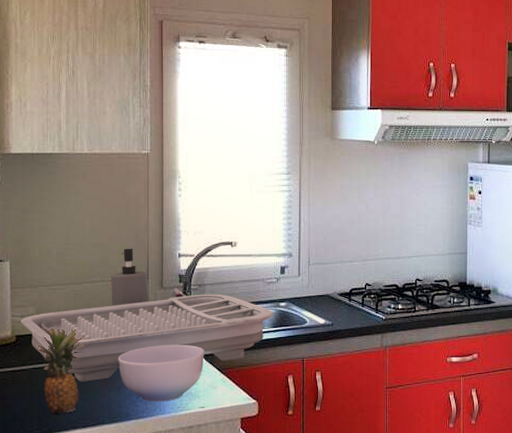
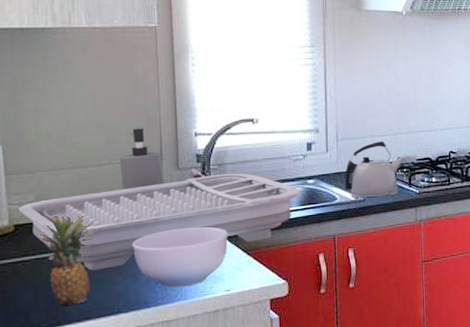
kettle: none [315,266,374,323] -> present [344,140,406,199]

